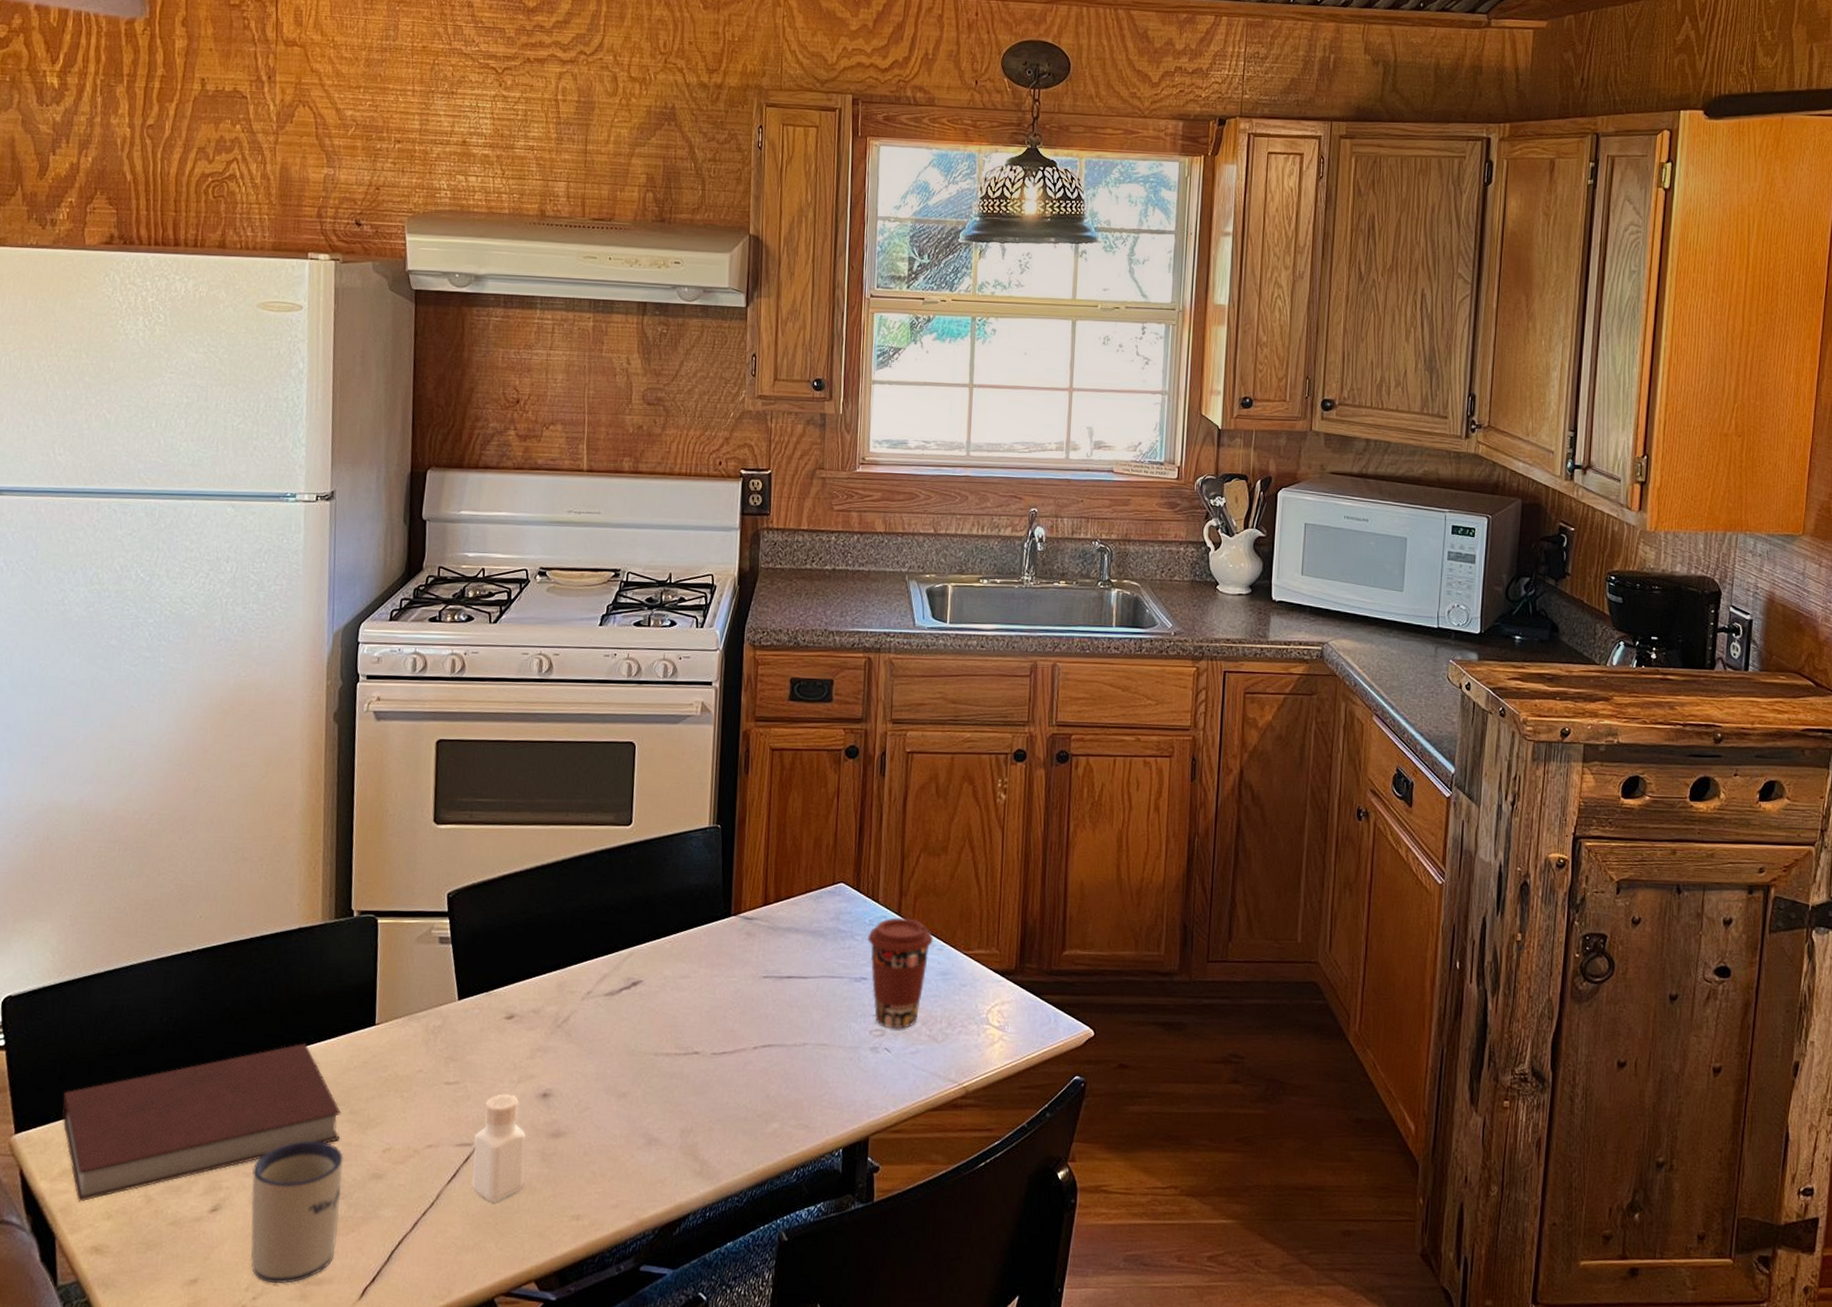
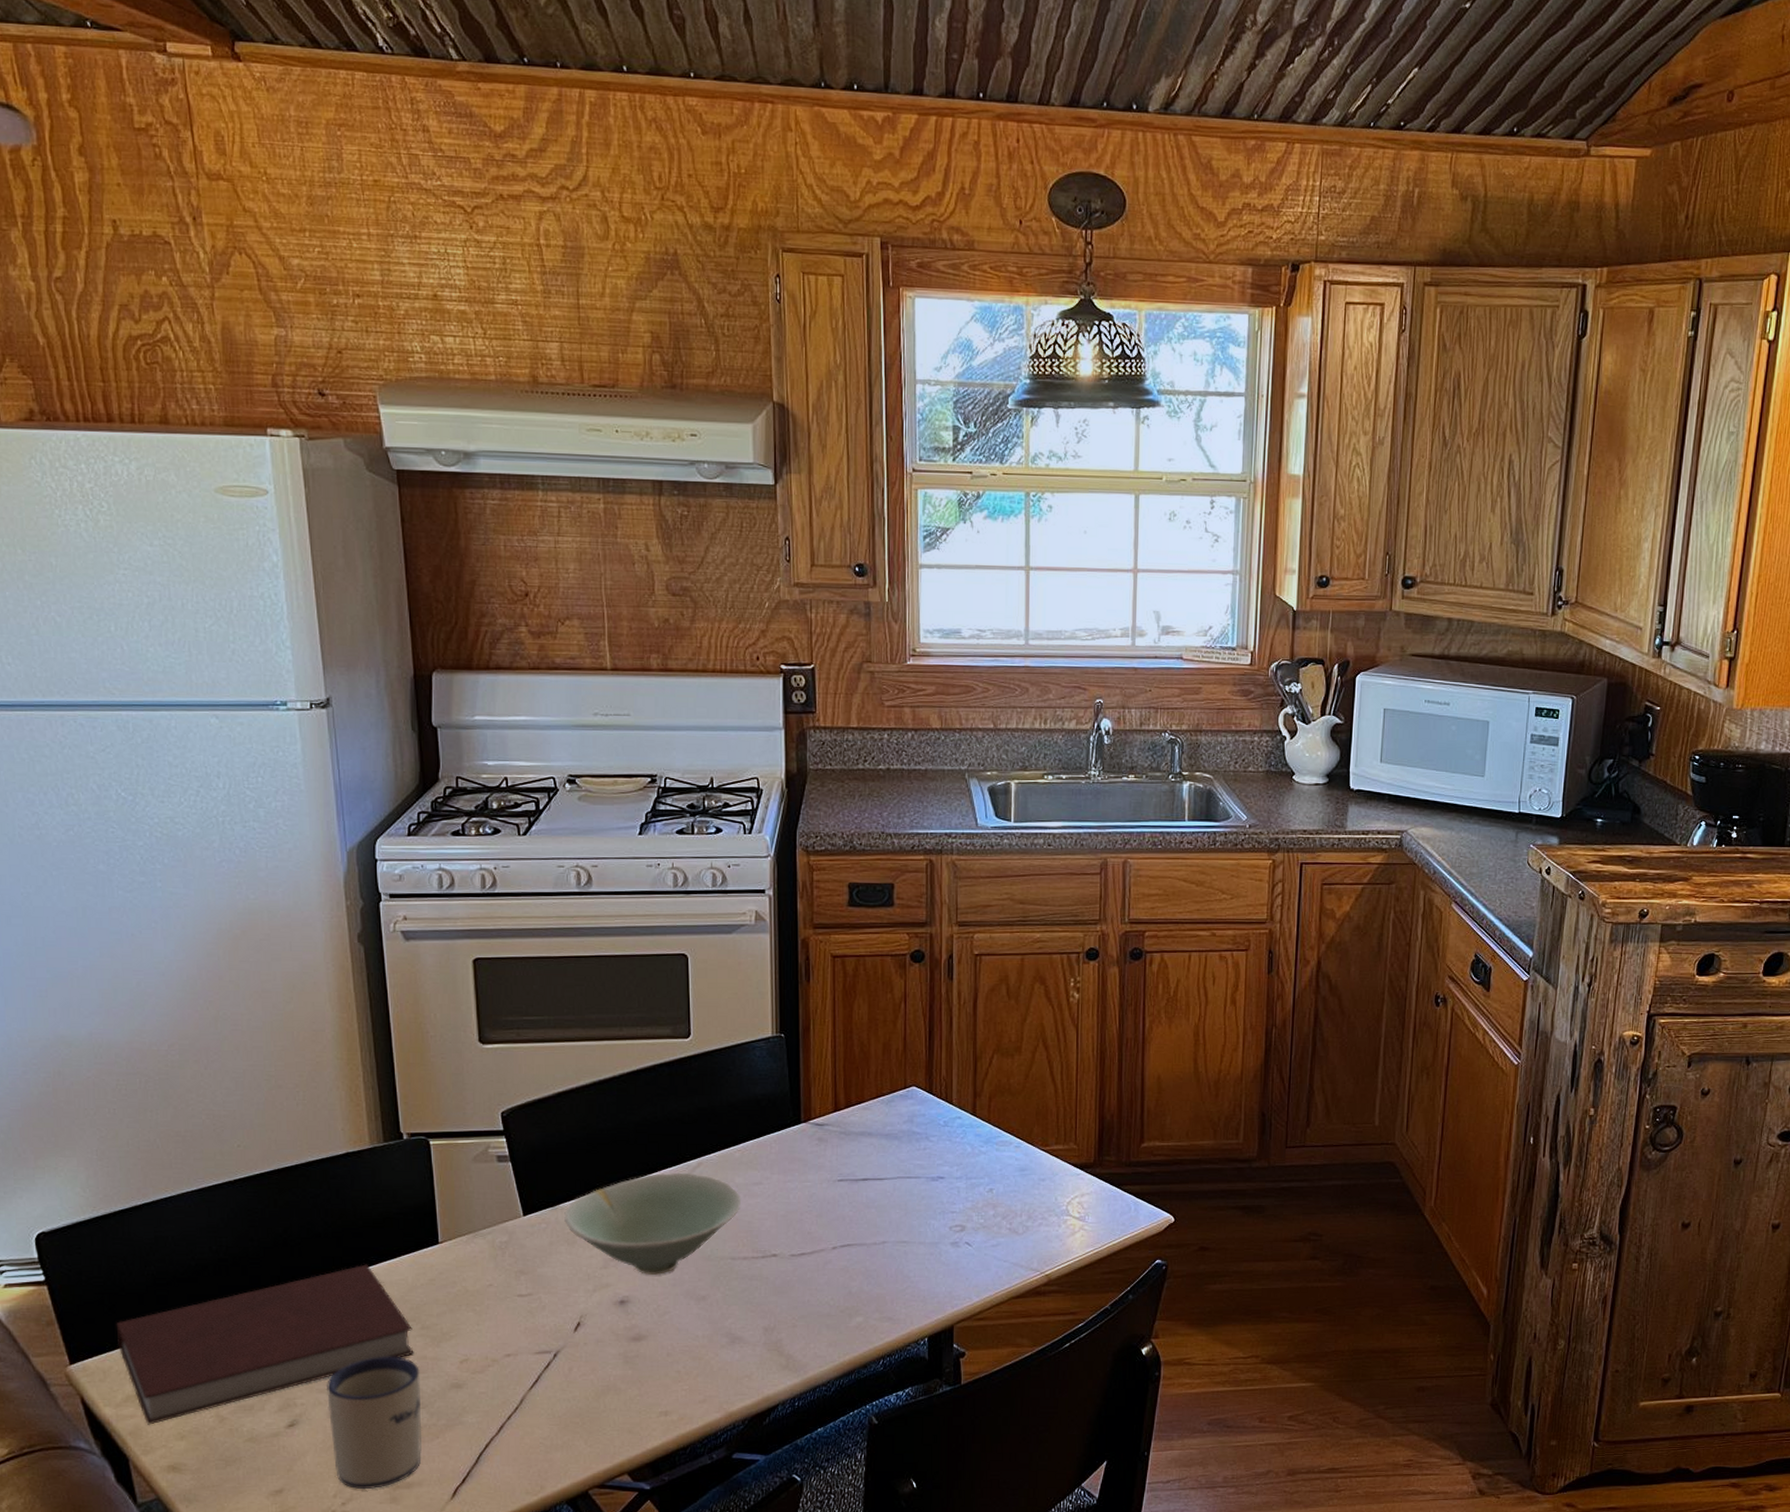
pepper shaker: present [471,1094,526,1202] -> none [552,1303,609,1404]
bowl: none [497,962,669,1068] -> present [564,1173,742,1275]
coffee cup: present [868,917,934,1029] -> none [943,1118,1011,1224]

